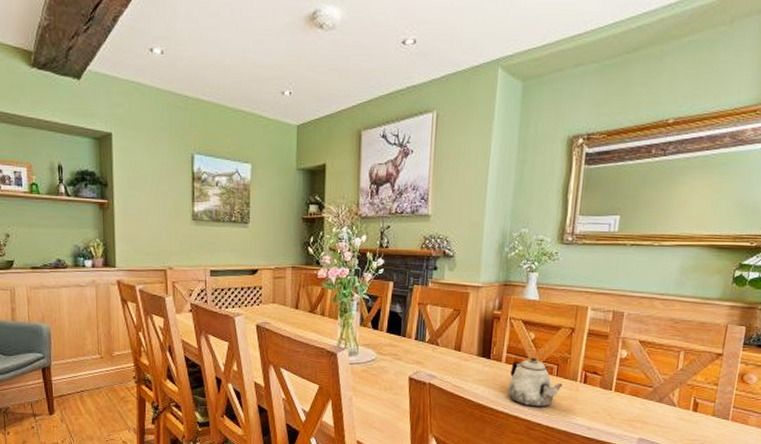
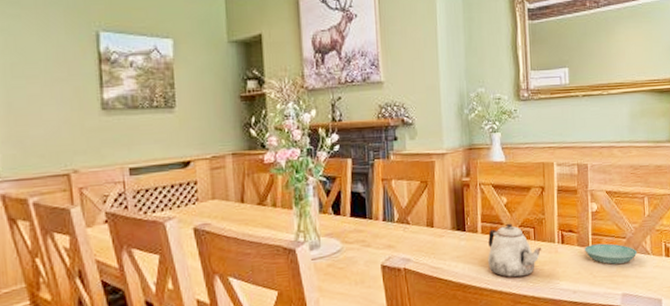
saucer: none [606,388,663,410] -> present [585,243,638,265]

